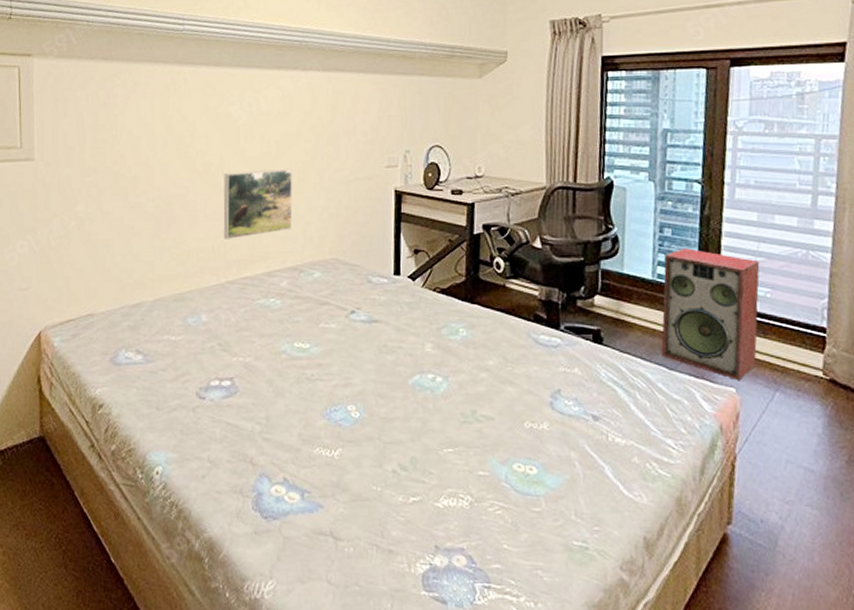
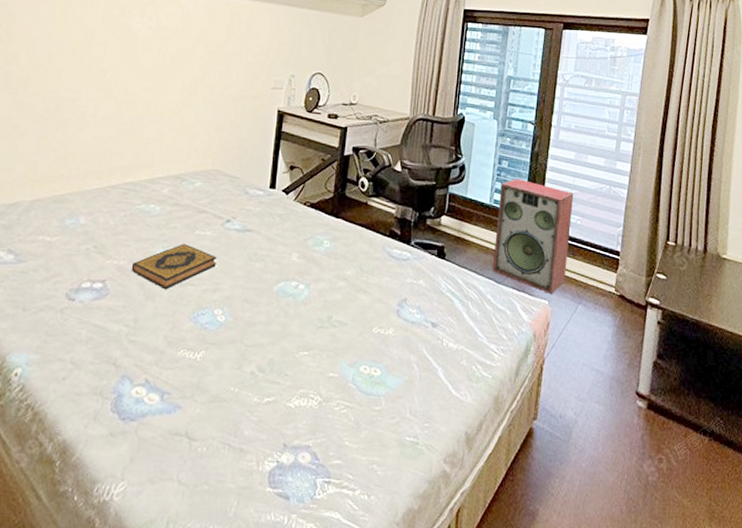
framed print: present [223,168,293,239] -> none [110,81,184,145]
hardback book: none [257,338,344,385] -> present [131,244,217,289]

